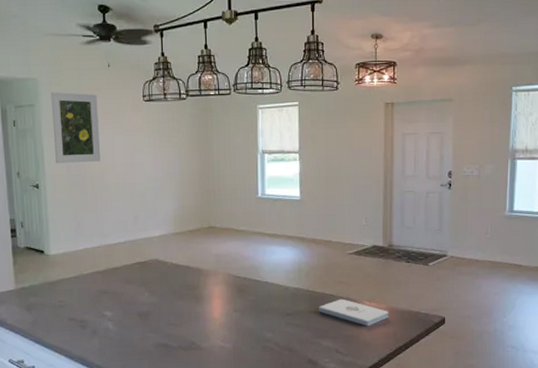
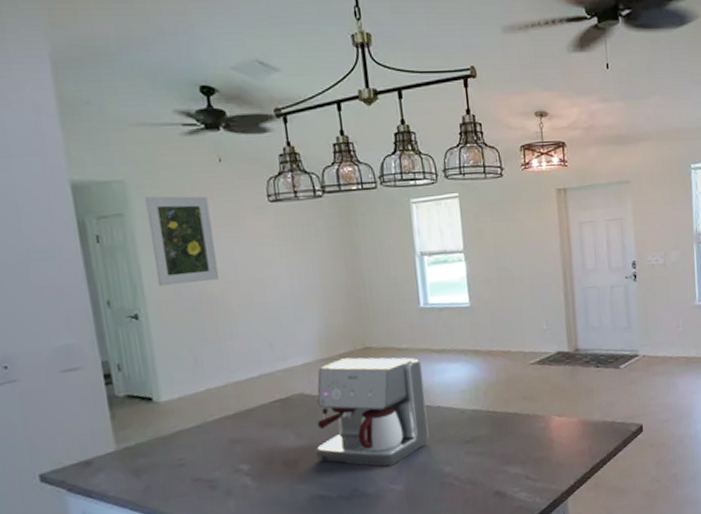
coffee maker: none [164,234,257,328] -> present [315,357,429,467]
notepad: present [319,299,388,327] -> none [502,416,581,445]

